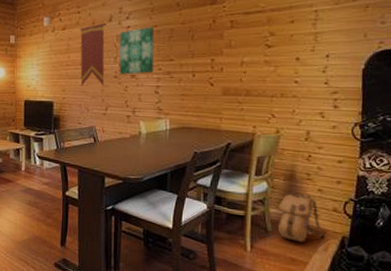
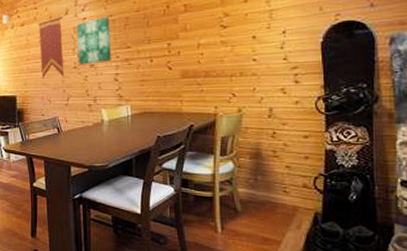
backpack: present [278,194,324,242] -> none [246,172,296,221]

